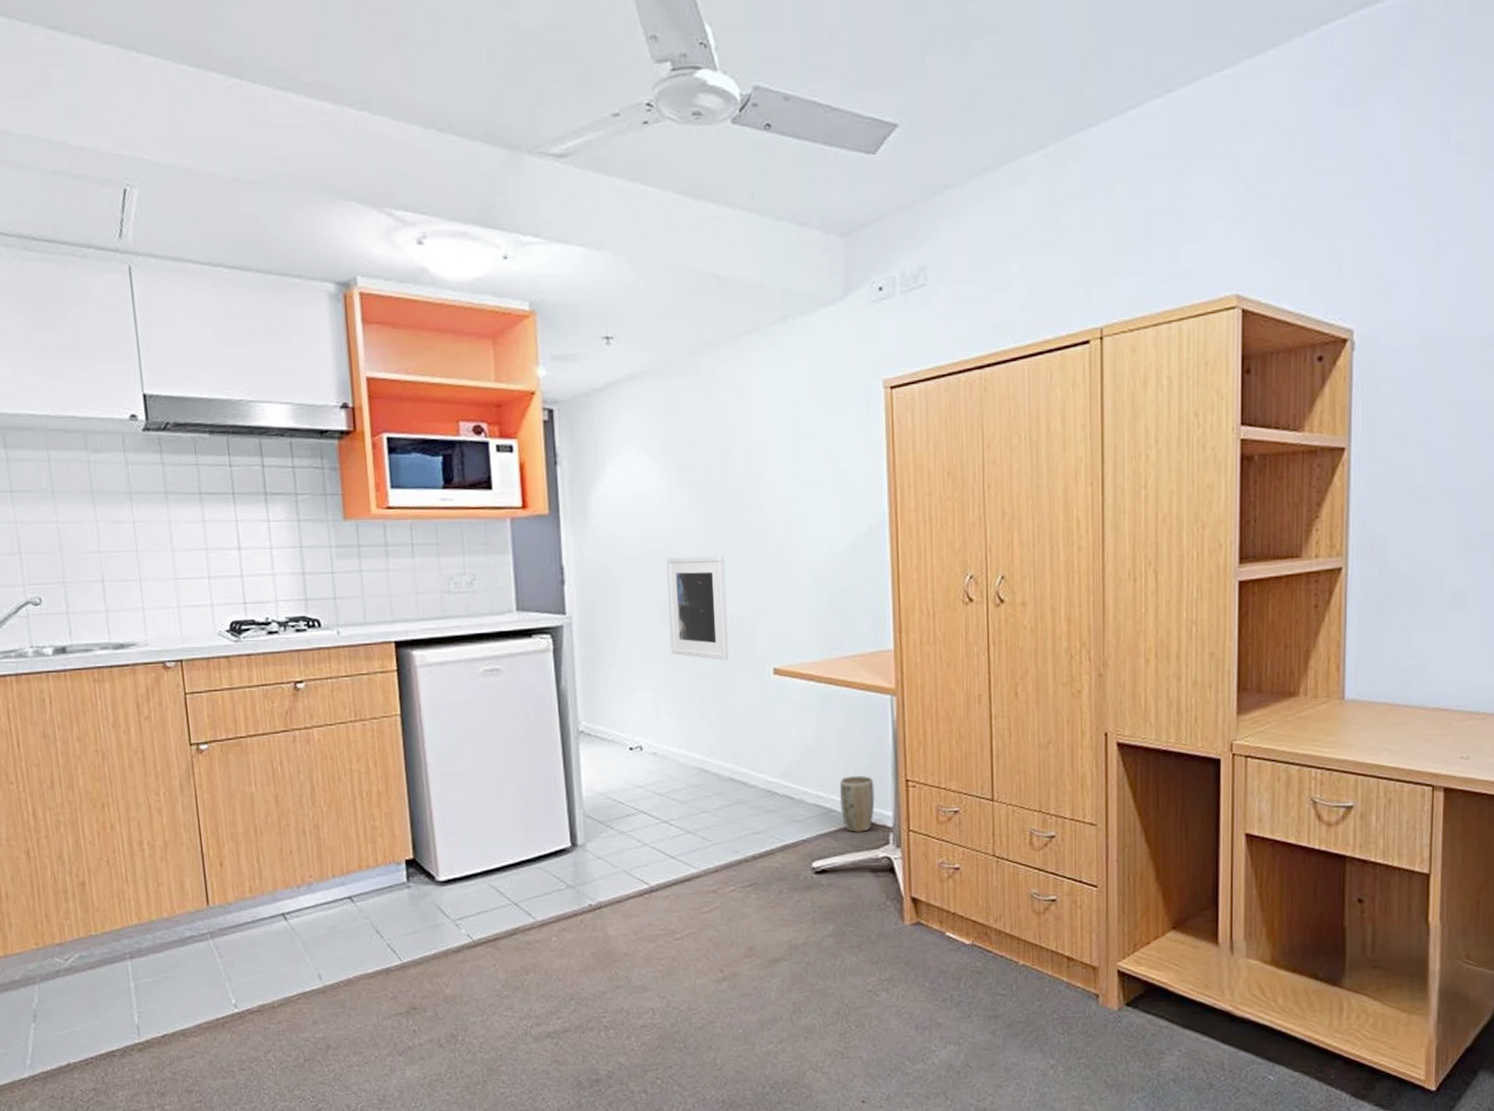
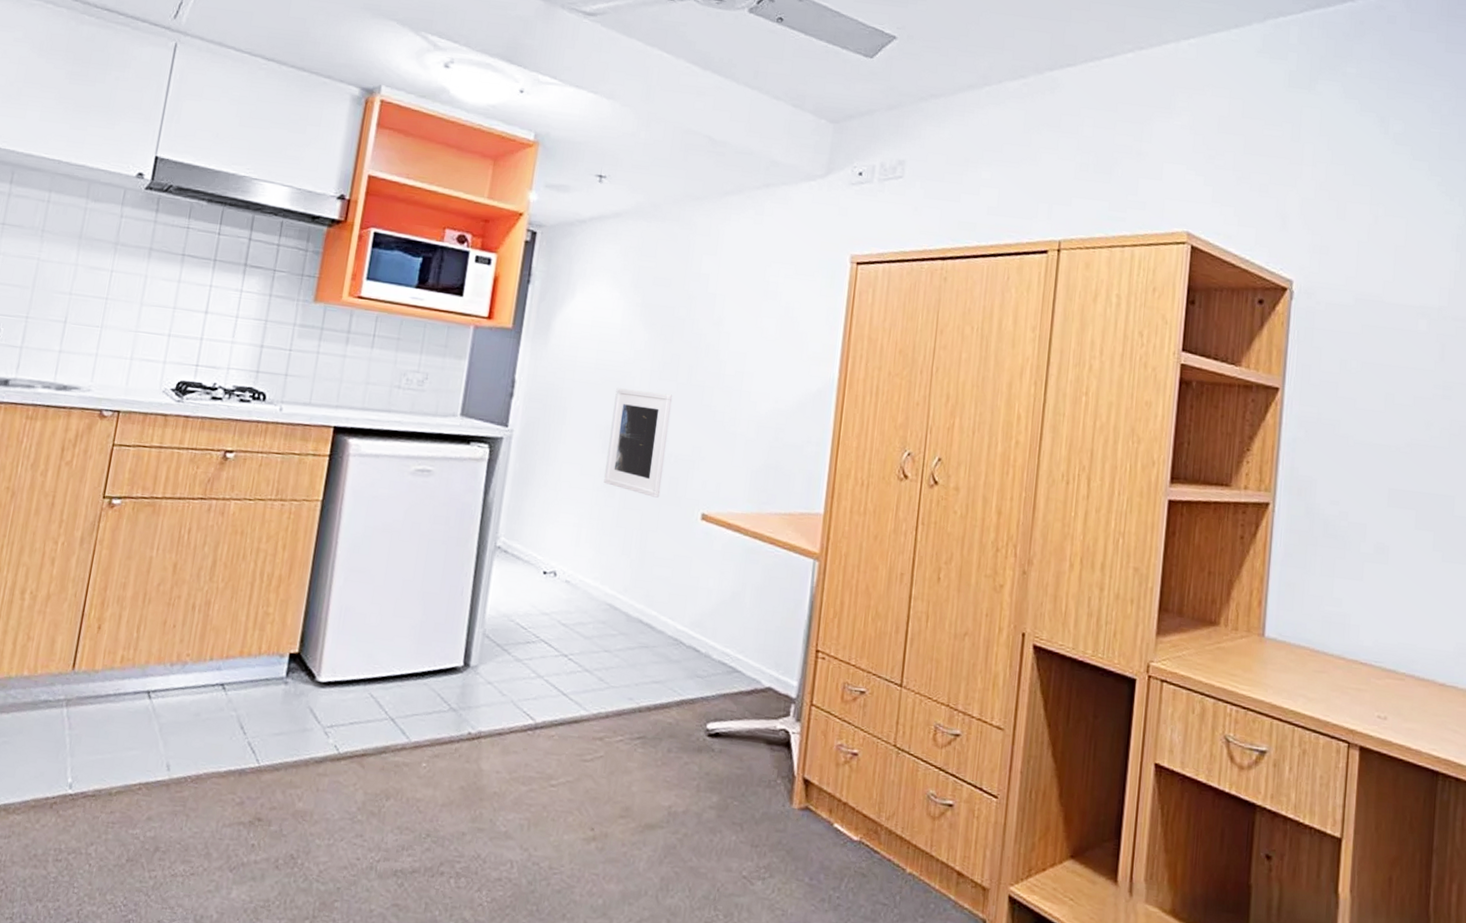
plant pot: present [839,776,875,832] -> none [744,636,784,699]

